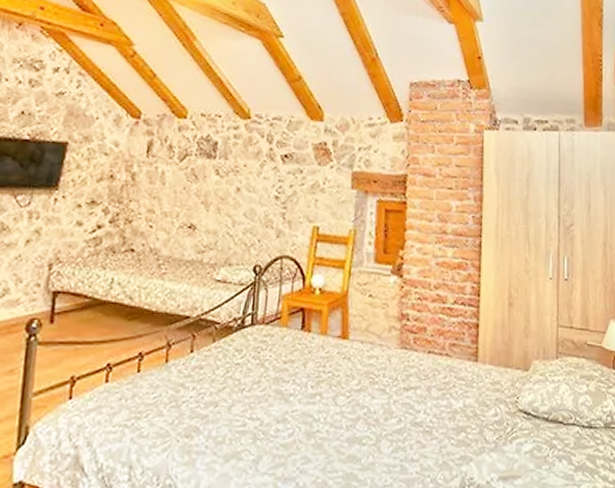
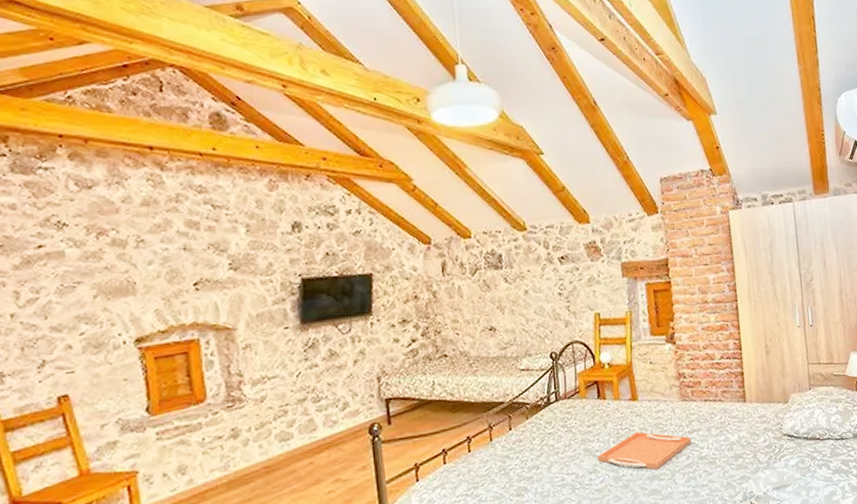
serving tray: none [289,379,406,430] -> present [597,431,692,470]

